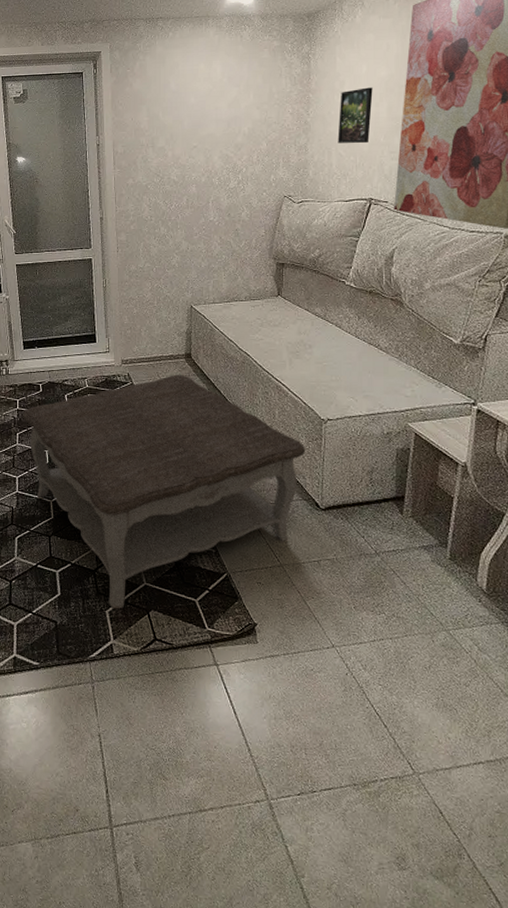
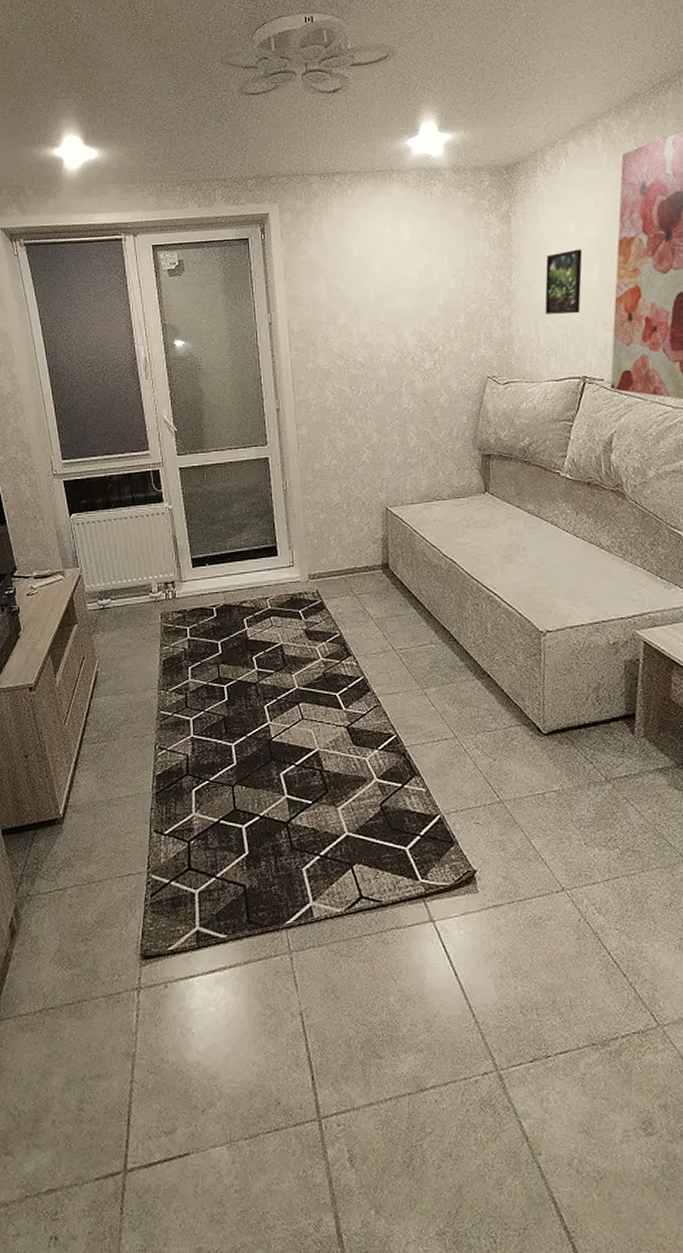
coffee table: present [23,375,306,609] -> none [195,589,524,866]

